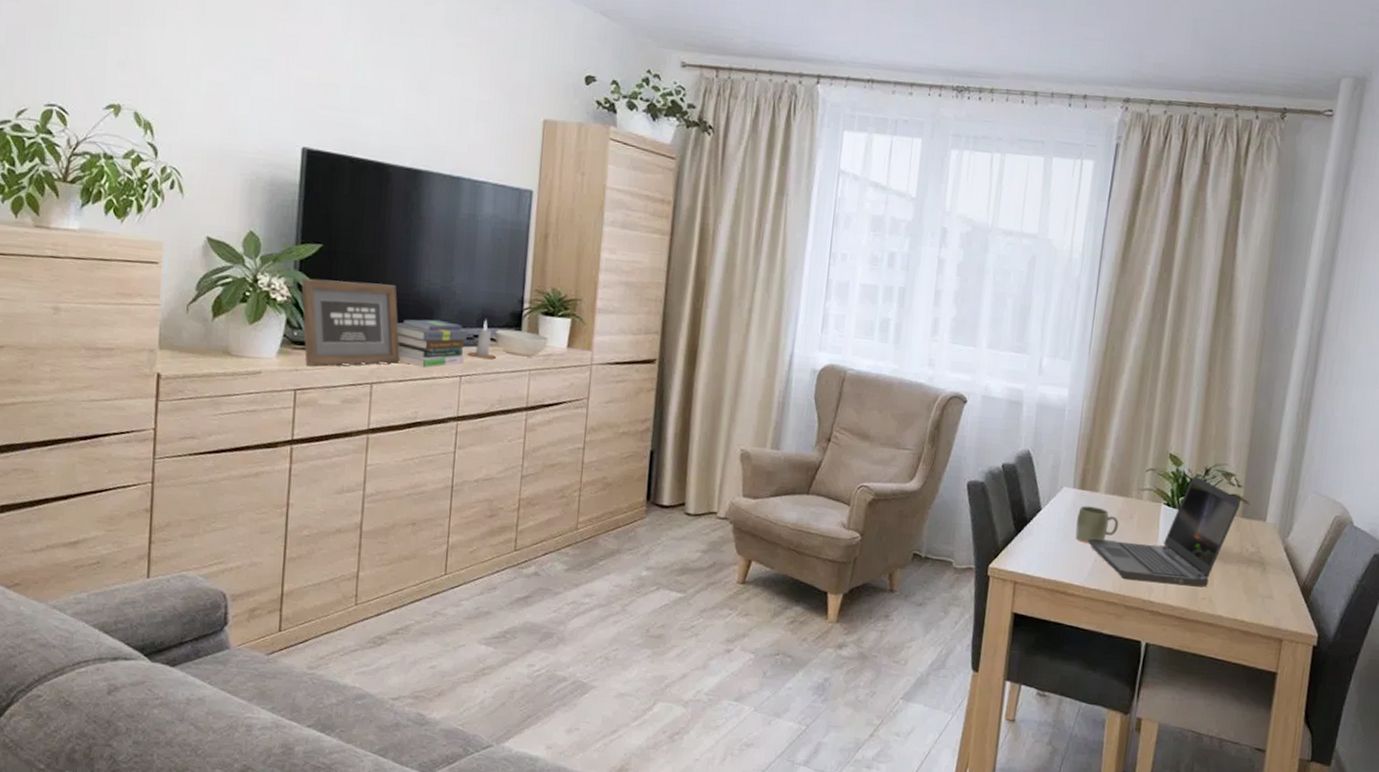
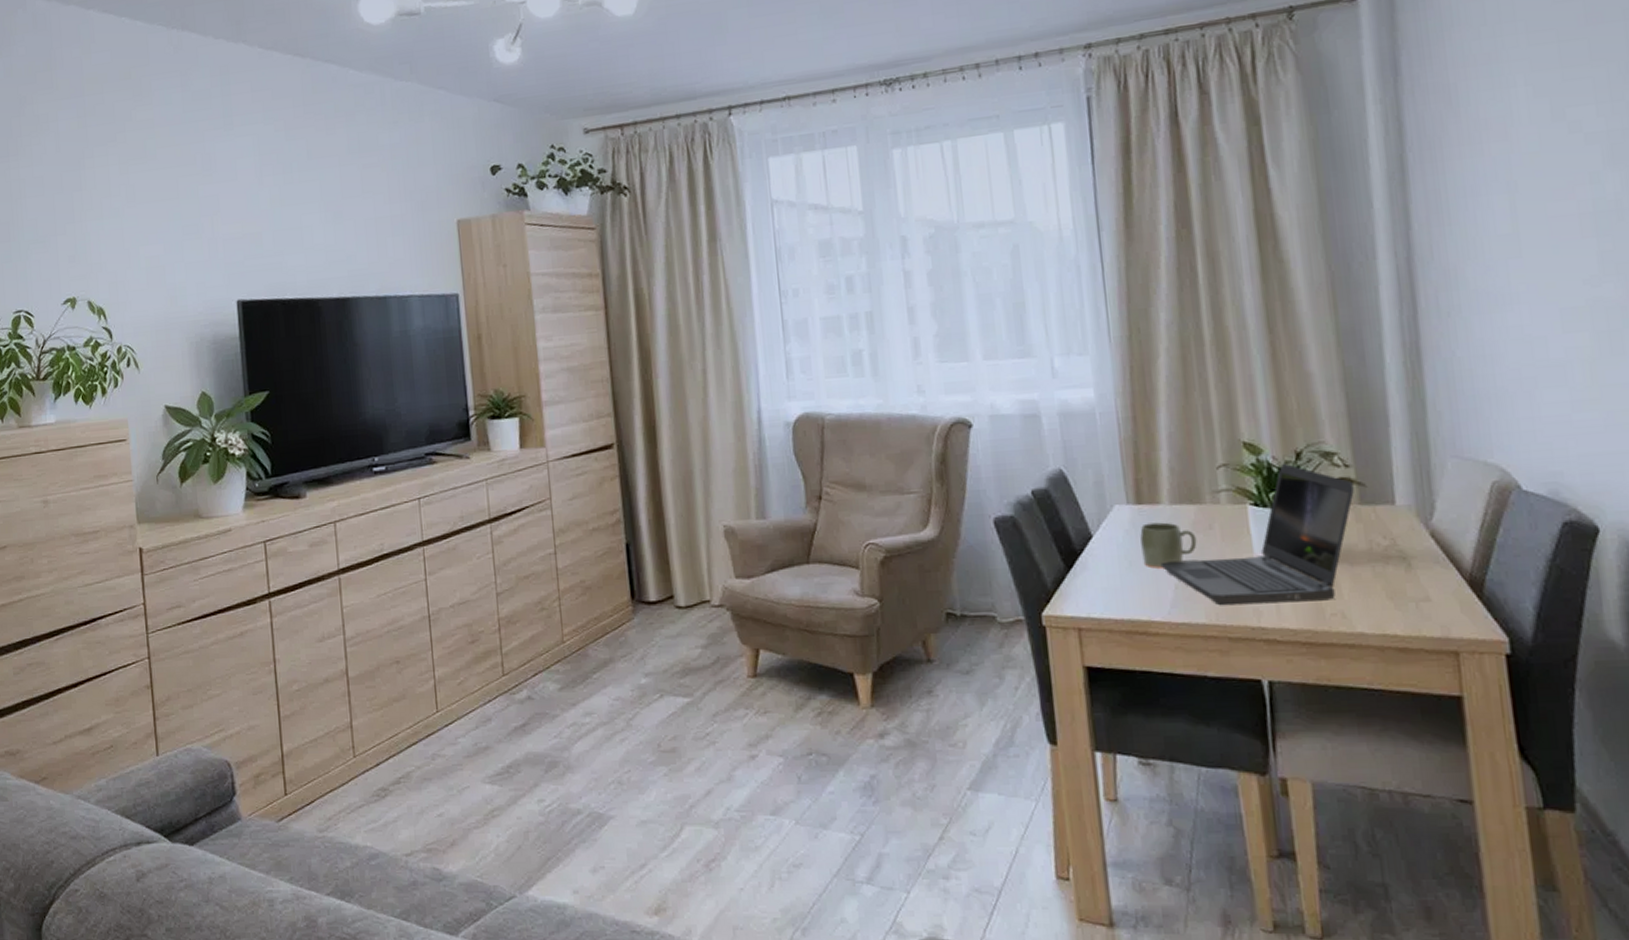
picture frame: present [301,278,400,366] -> none [255,418,358,515]
books: present [396,319,468,368] -> none [349,444,420,497]
candle: present [468,319,496,360] -> none [422,435,450,477]
bowl: present [495,329,549,357] -> none [445,439,500,467]

